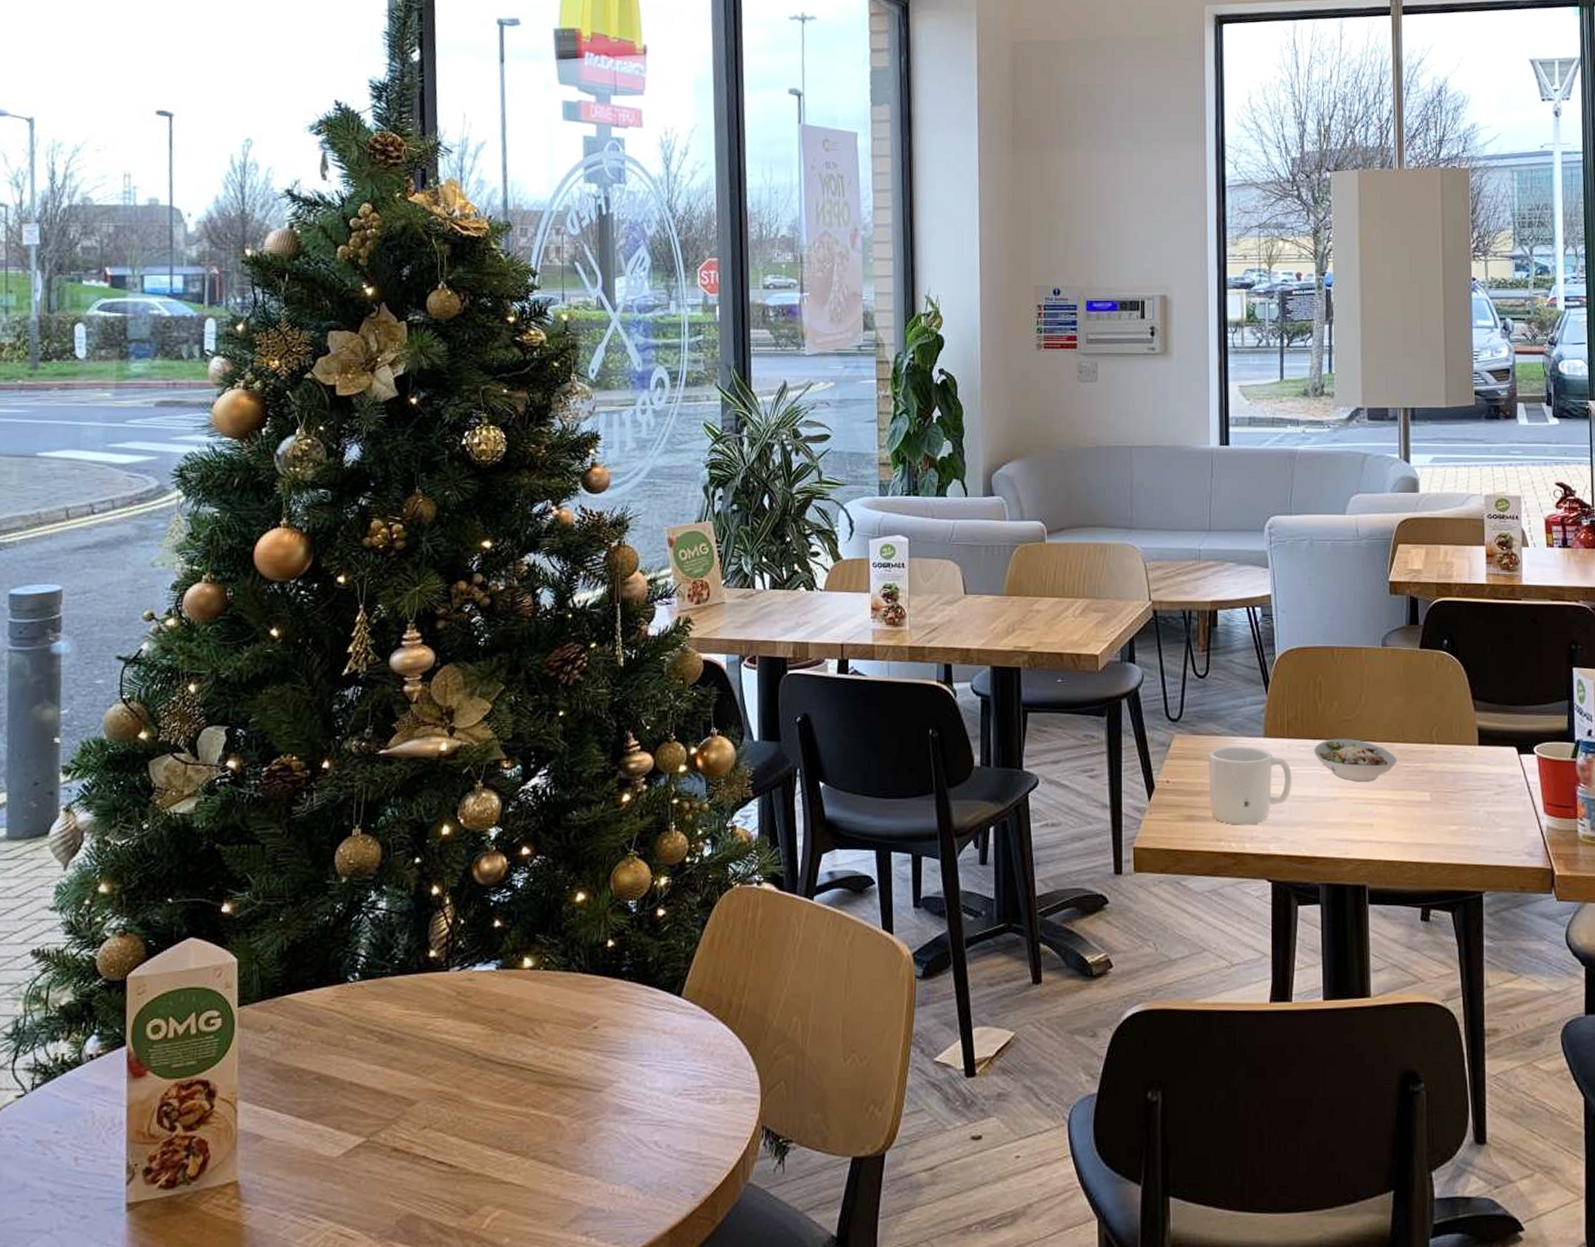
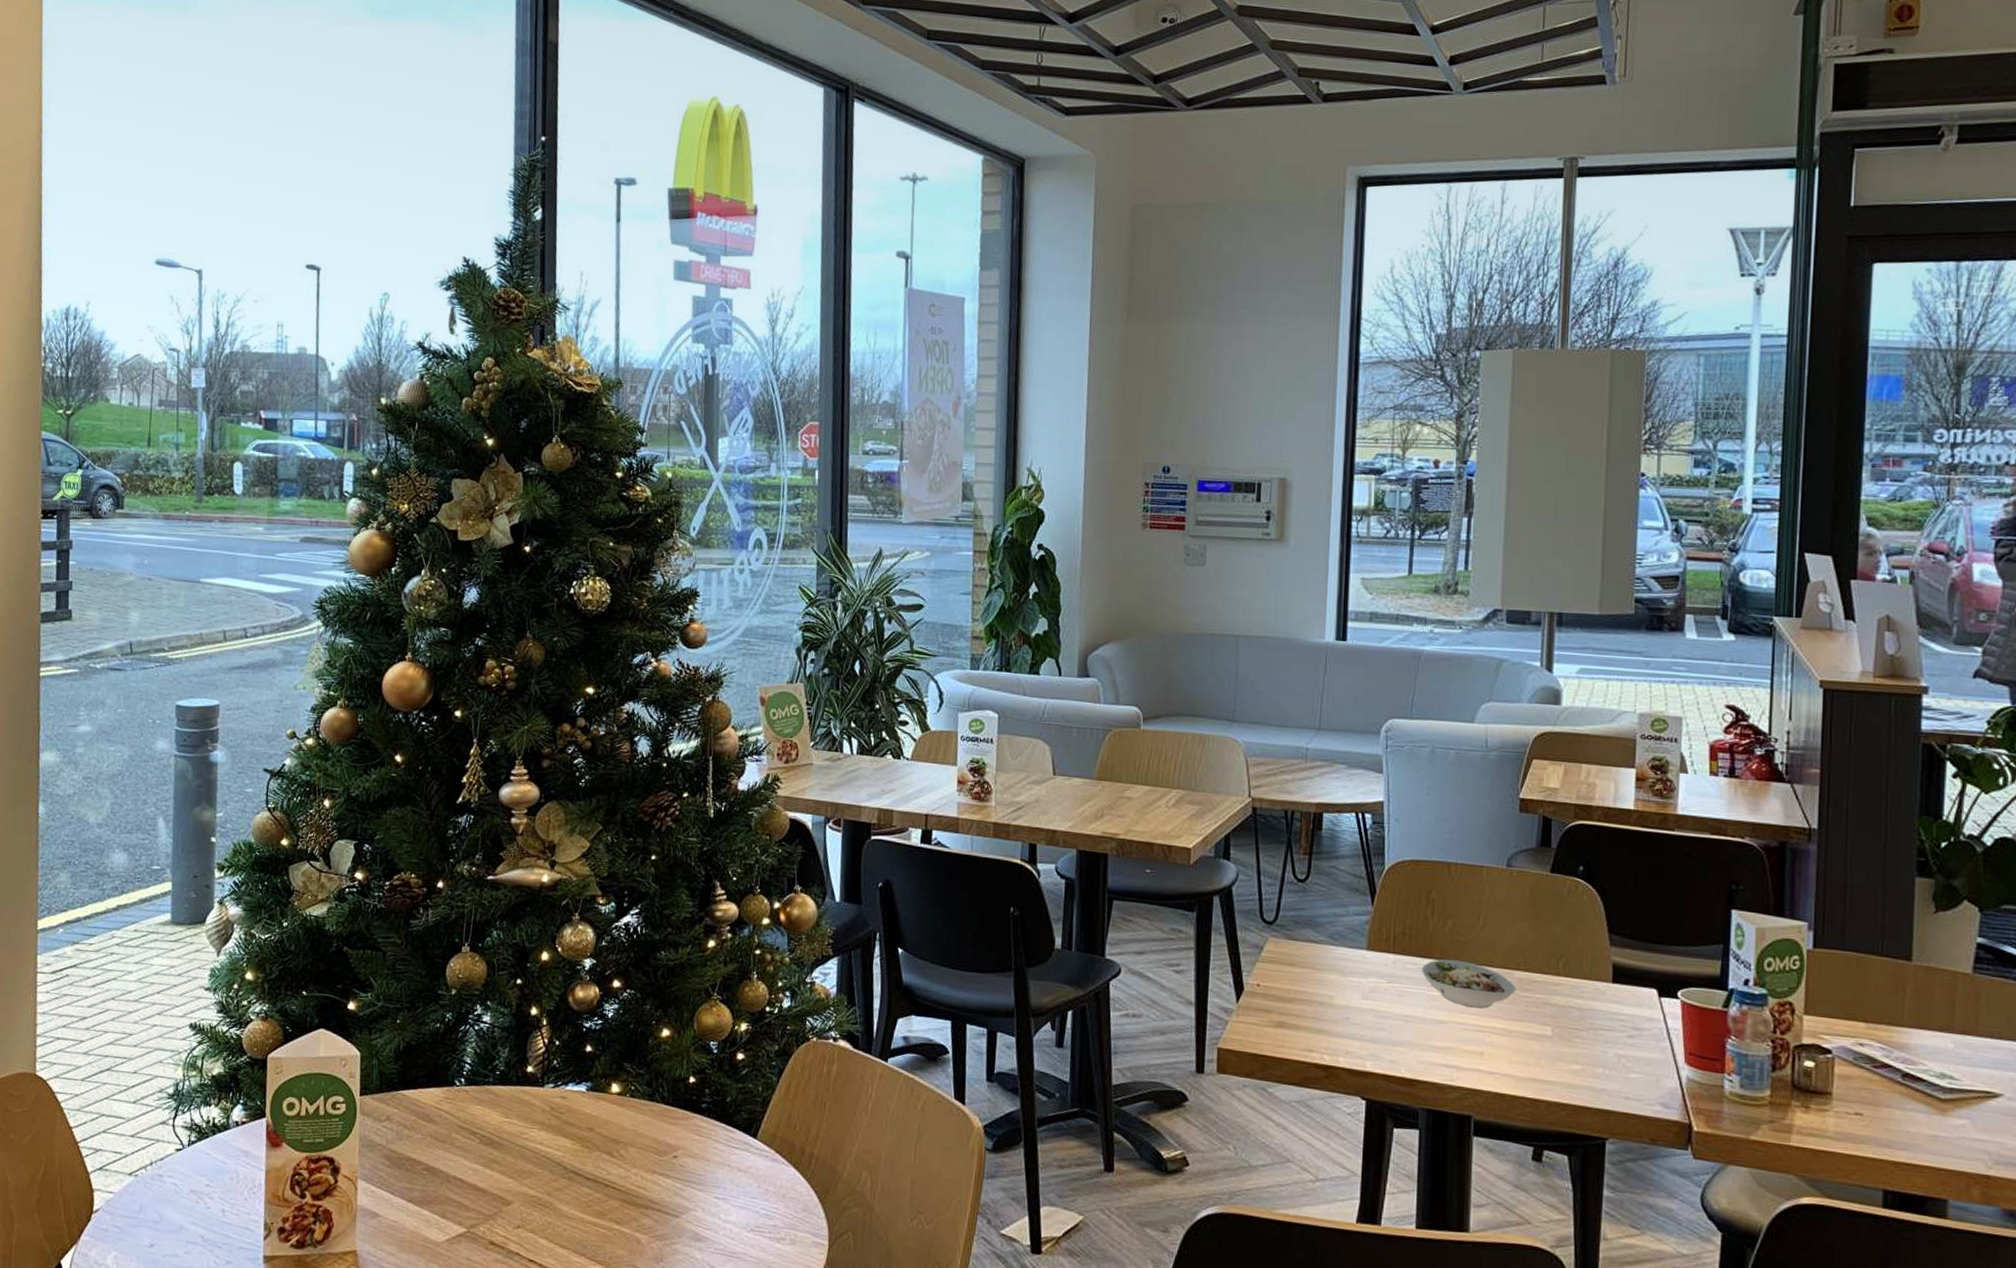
mug: present [1208,746,1292,825] -> none [1302,955,1396,1039]

